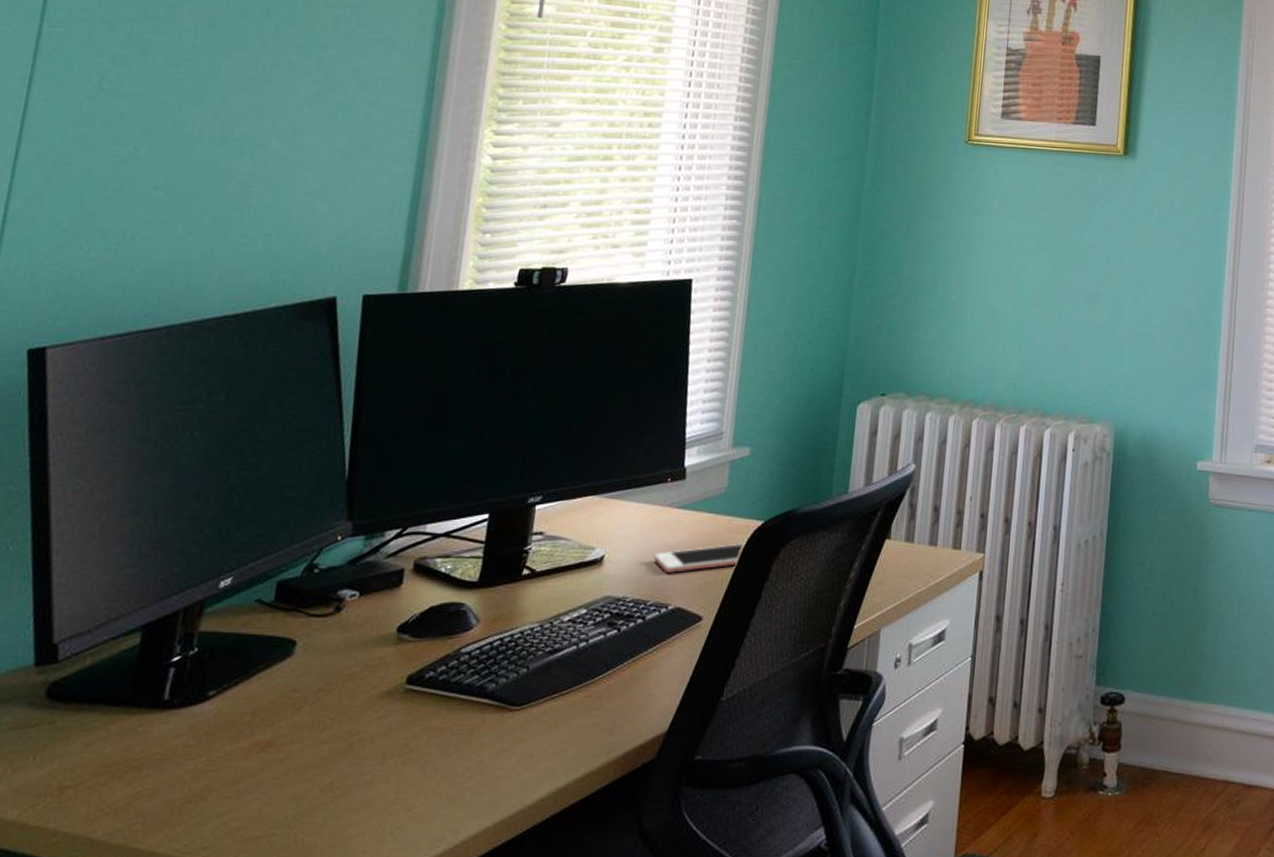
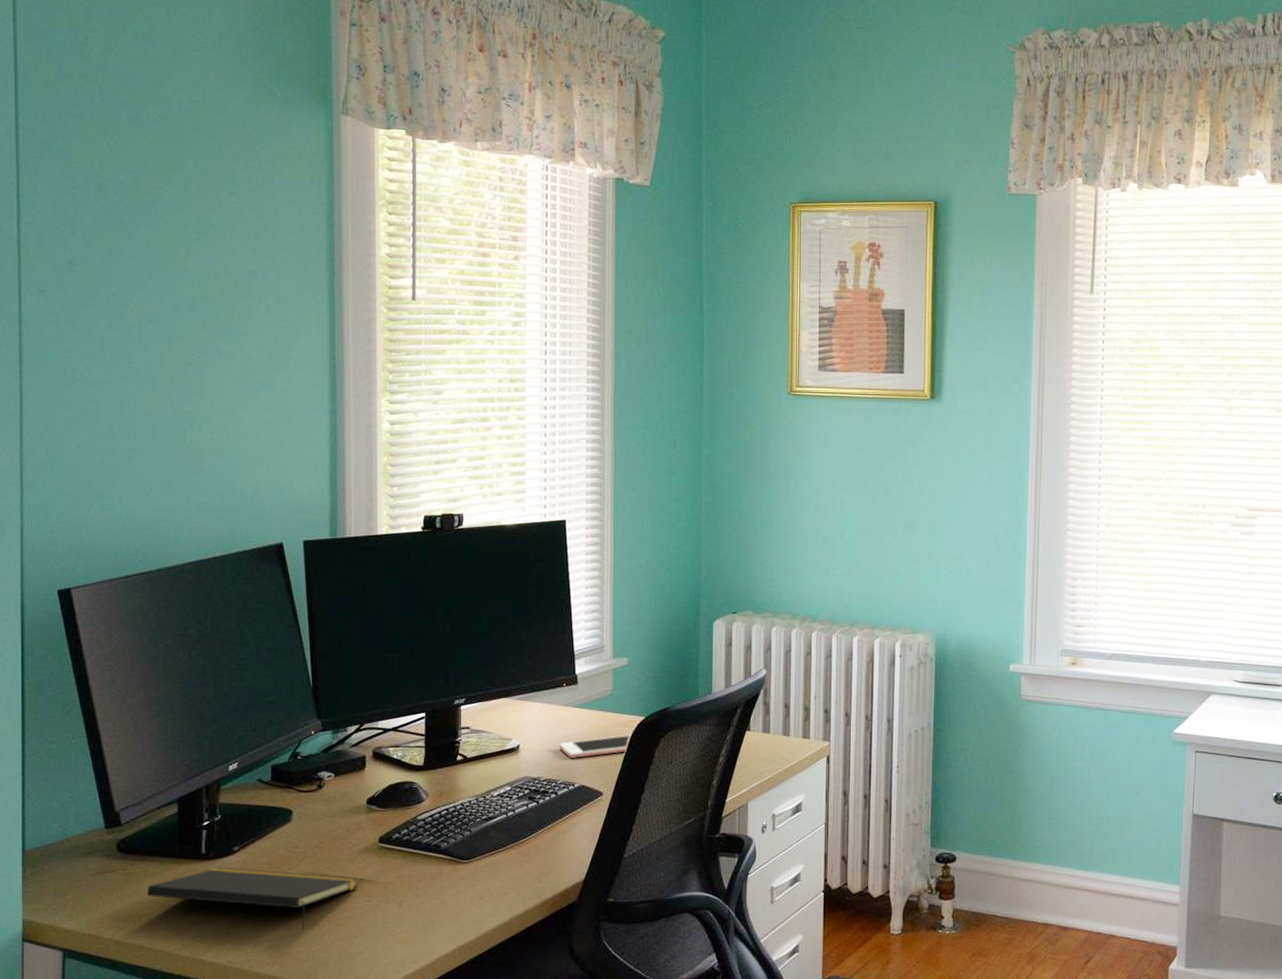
notepad: none [76,719,371,804] -> present [146,868,358,930]

